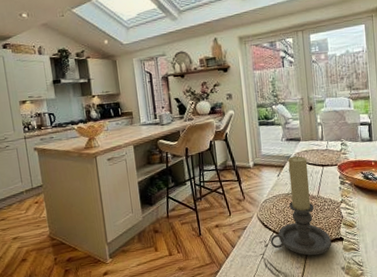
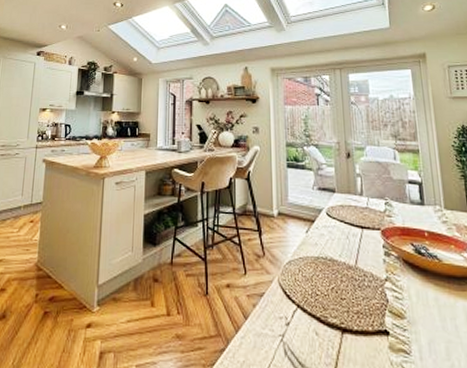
candle holder: present [270,156,332,256] -> none [293,210,374,351]

